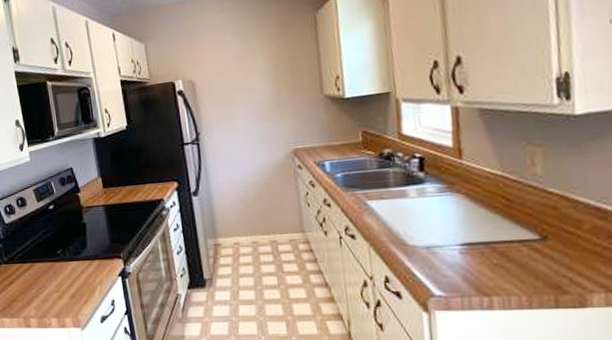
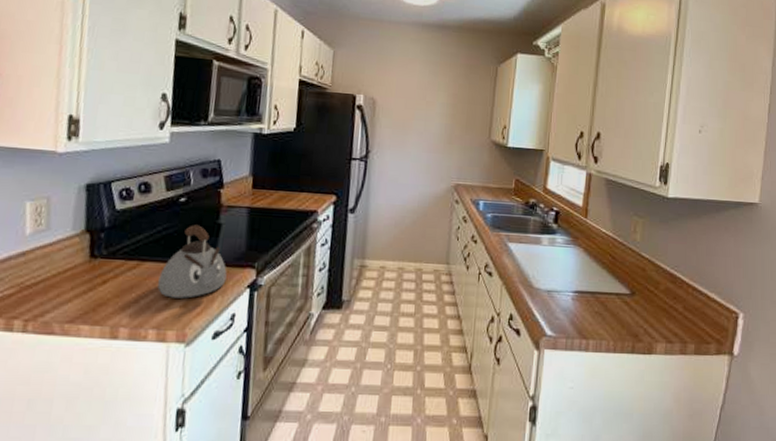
kettle: none [48,227,101,291] -> present [158,225,227,299]

